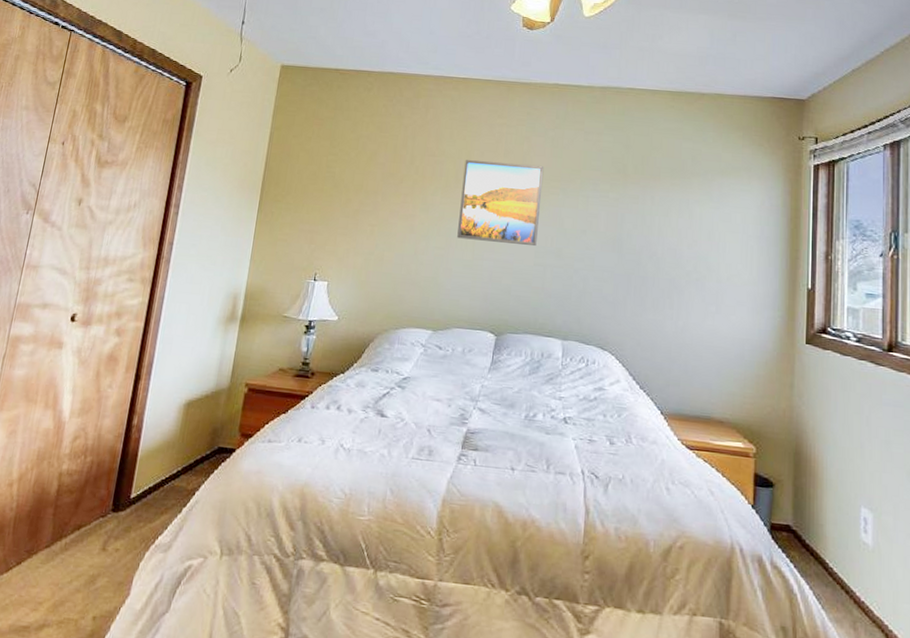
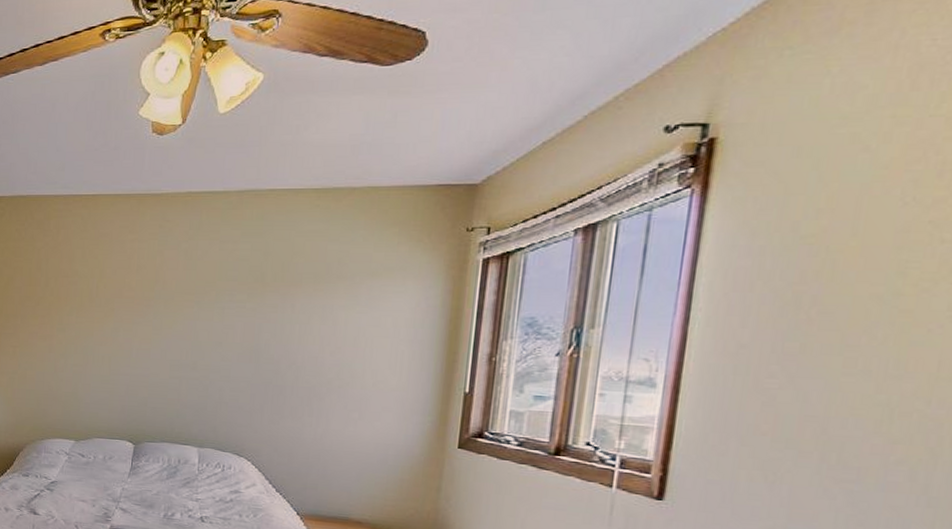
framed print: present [457,160,544,246] -> none [94,279,178,359]

